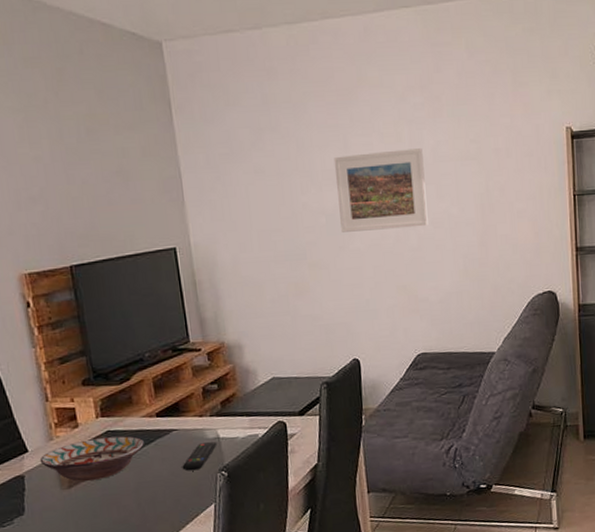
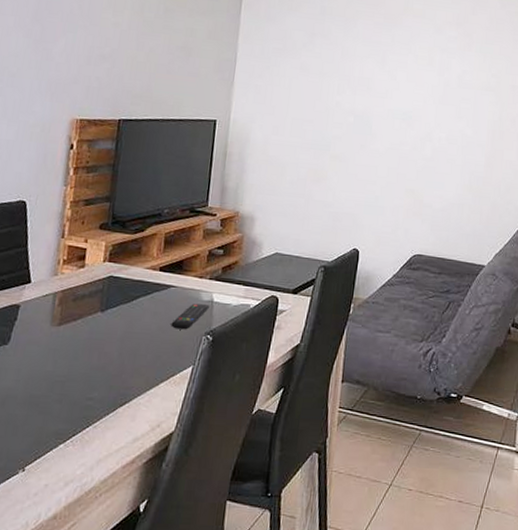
decorative bowl: present [39,436,144,482] -> none [39,281,142,323]
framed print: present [333,148,428,232] -> none [366,67,449,141]

